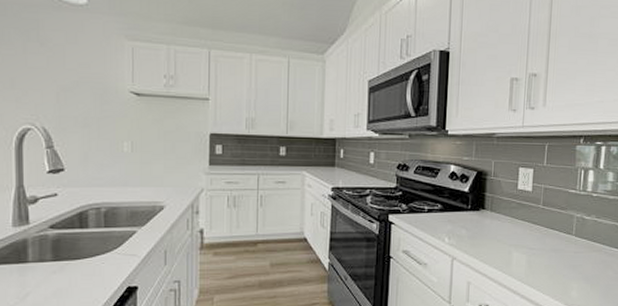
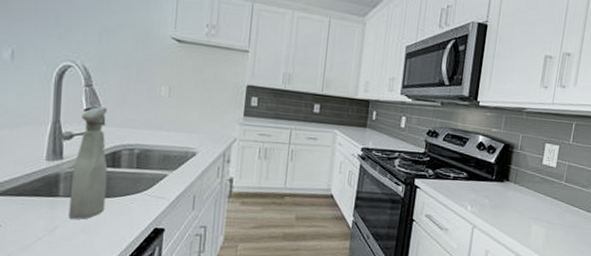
spray bottle: none [39,167,76,284] -> present [68,106,108,220]

